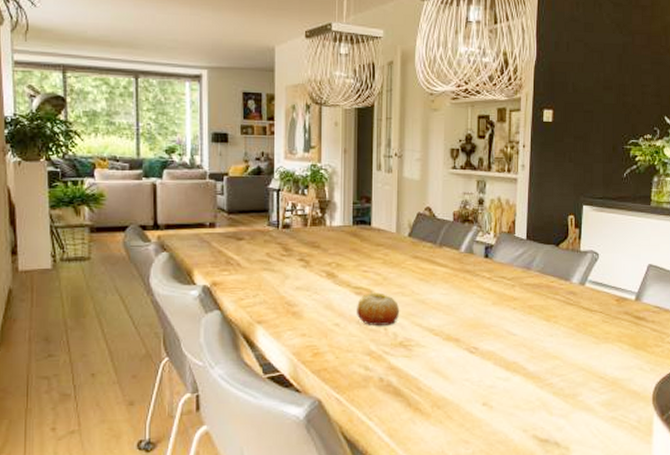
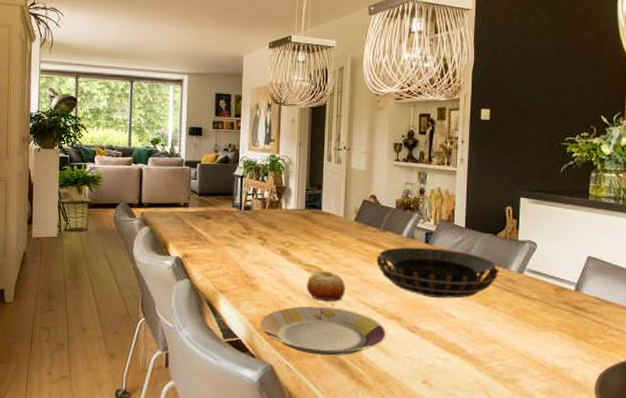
plate: none [304,332,446,385] -> present [260,306,388,356]
decorative bowl: none [433,262,561,316] -> present [376,247,499,299]

